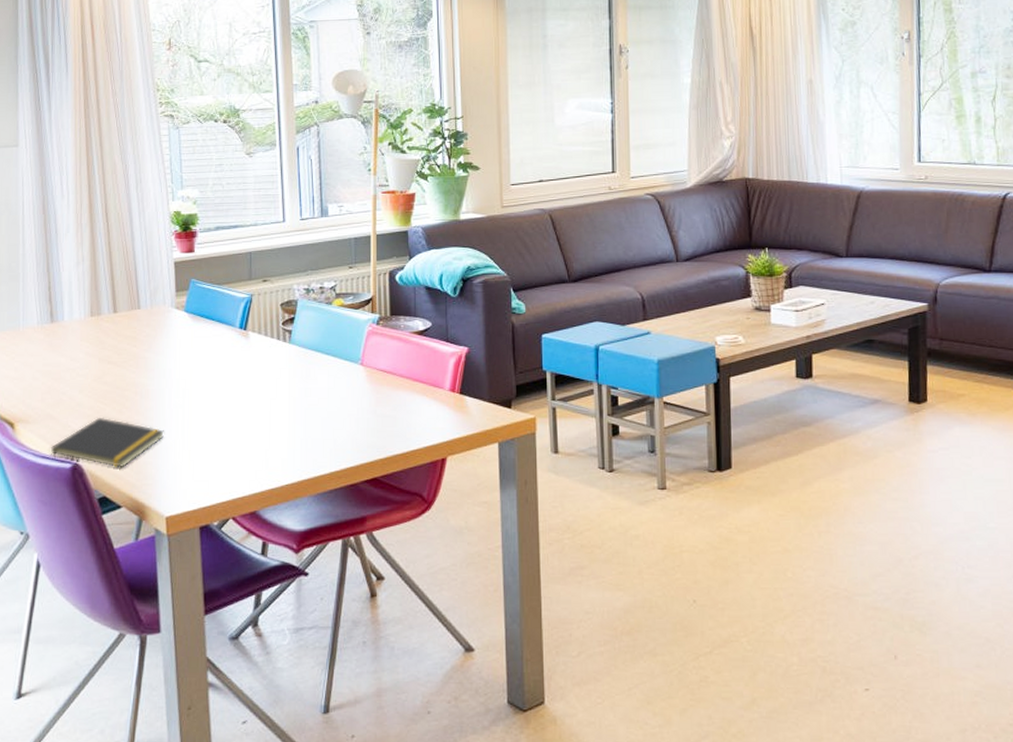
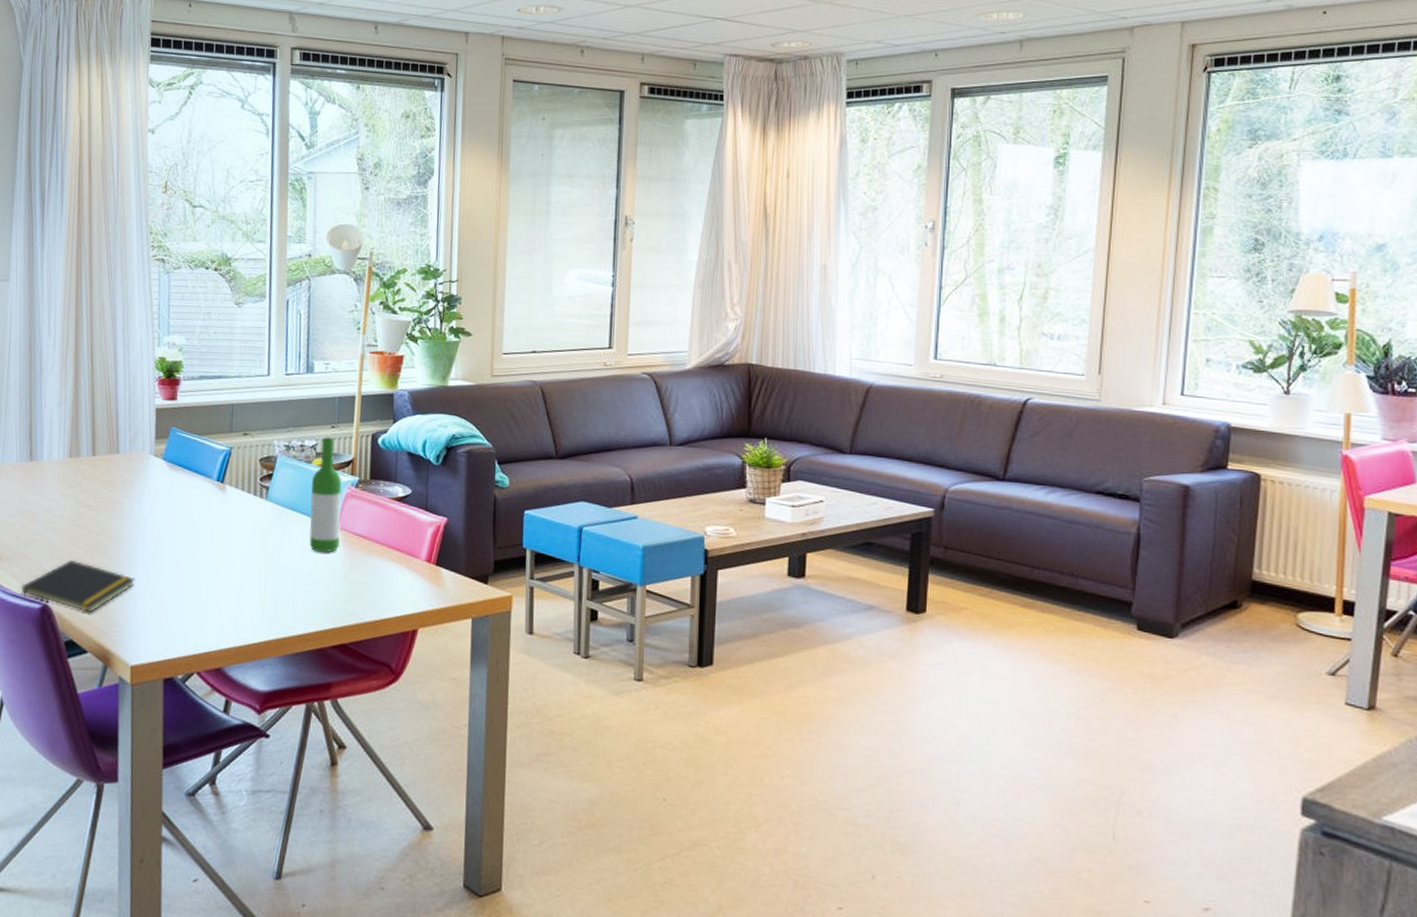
wine bottle: none [334,277,366,391] -> present [309,437,342,553]

